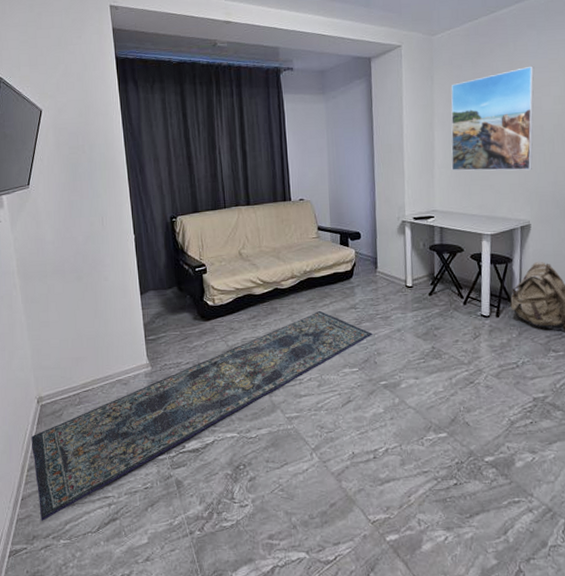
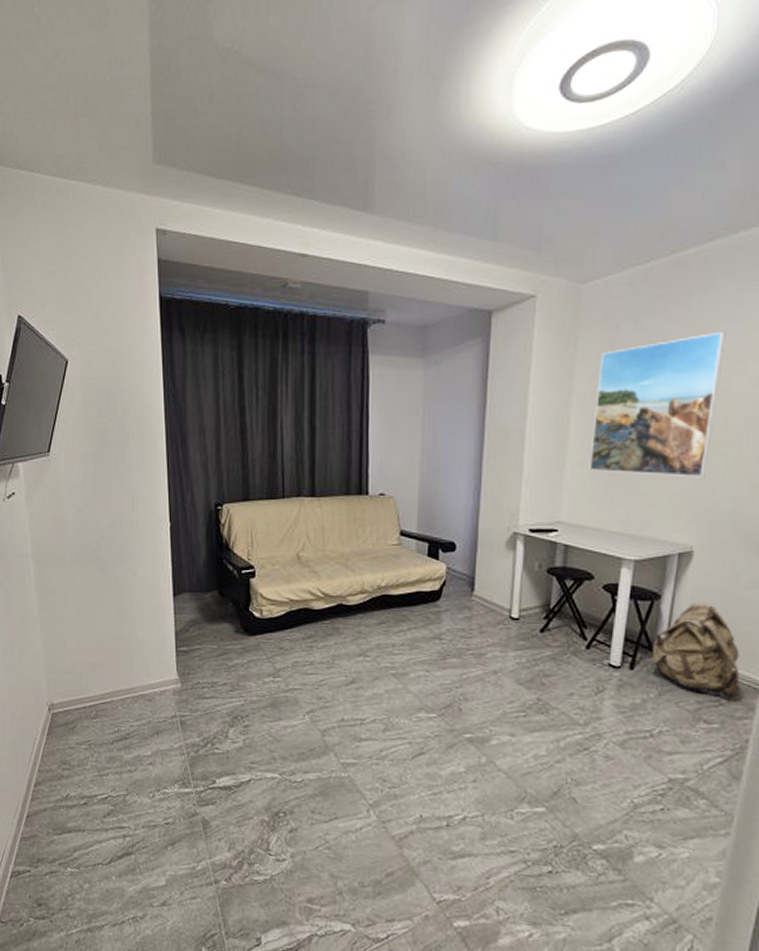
rug: present [30,310,373,521] -> none [39,637,460,844]

